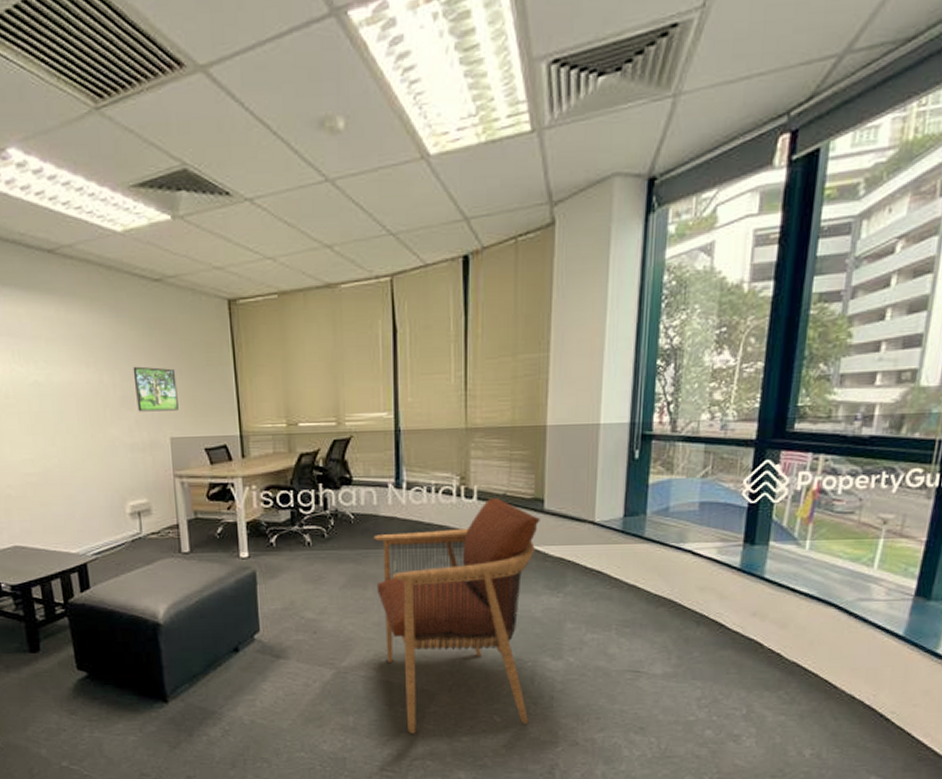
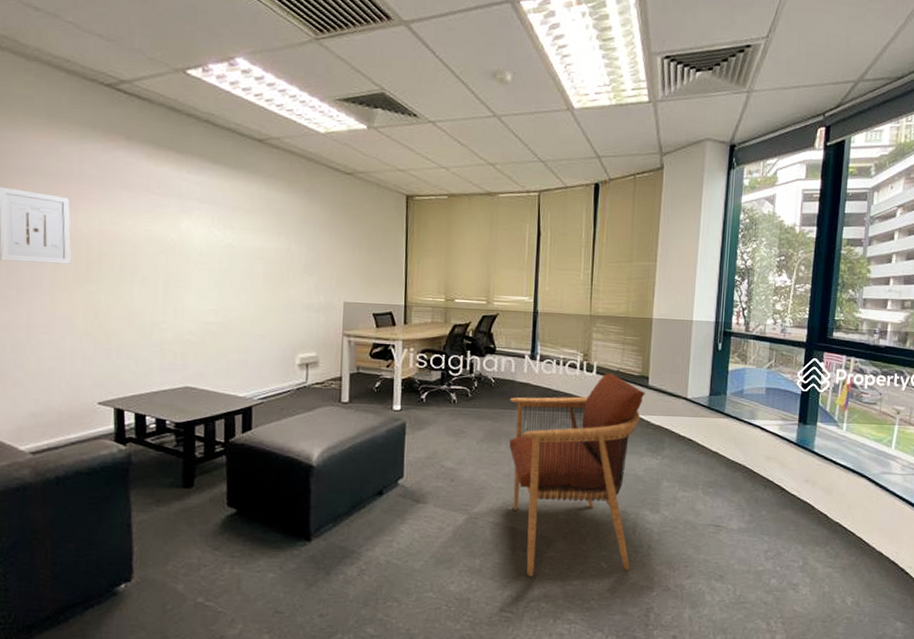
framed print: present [133,366,179,412] -> none [318,240,355,280]

